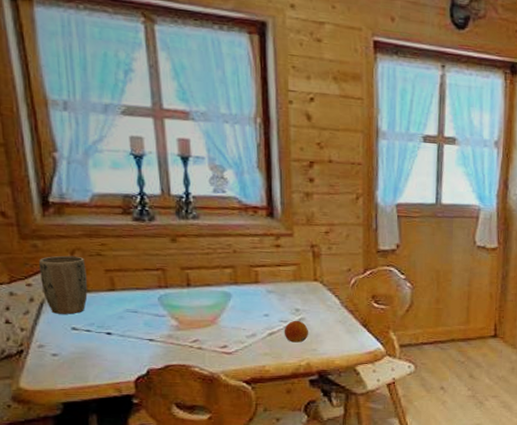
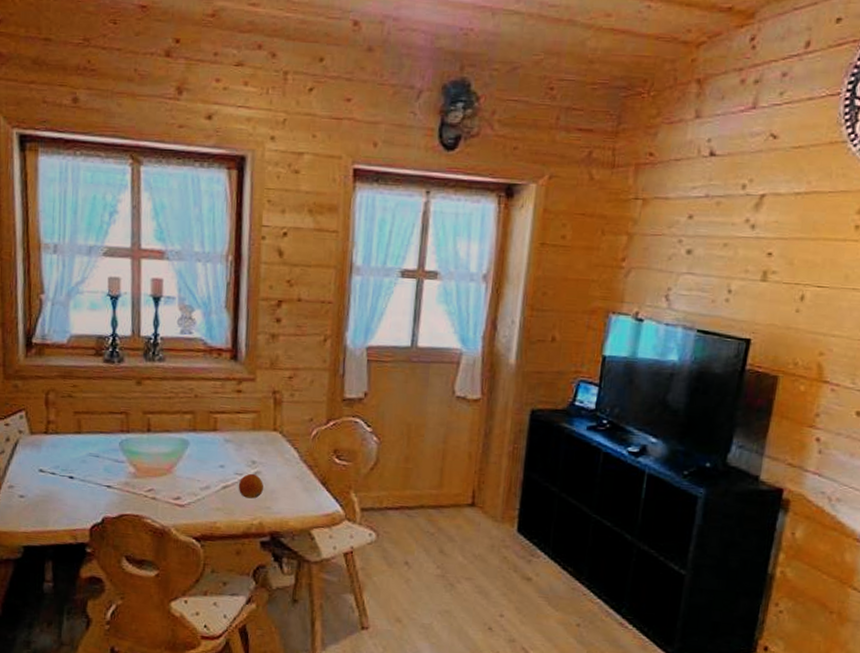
plant pot: present [39,255,88,314] -> none [17,396,58,456]

